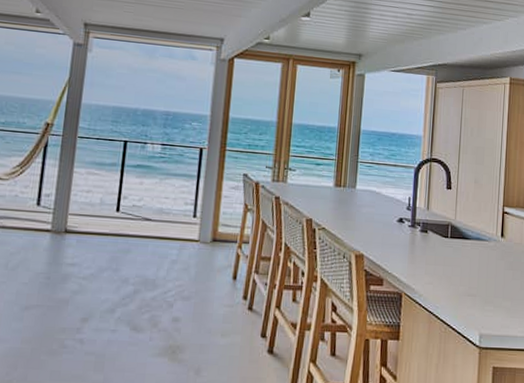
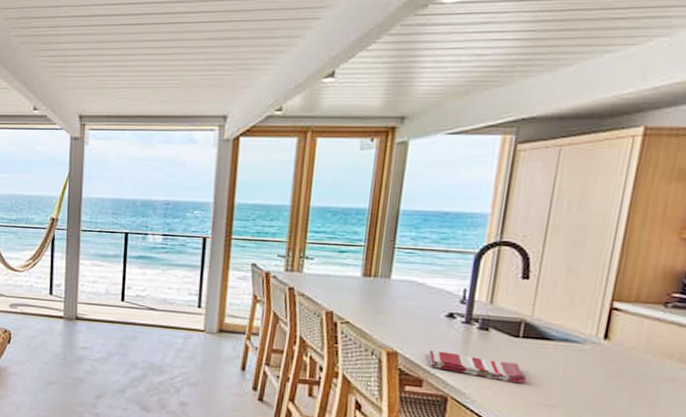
dish towel: none [386,252,455,278] -> present [428,350,526,384]

